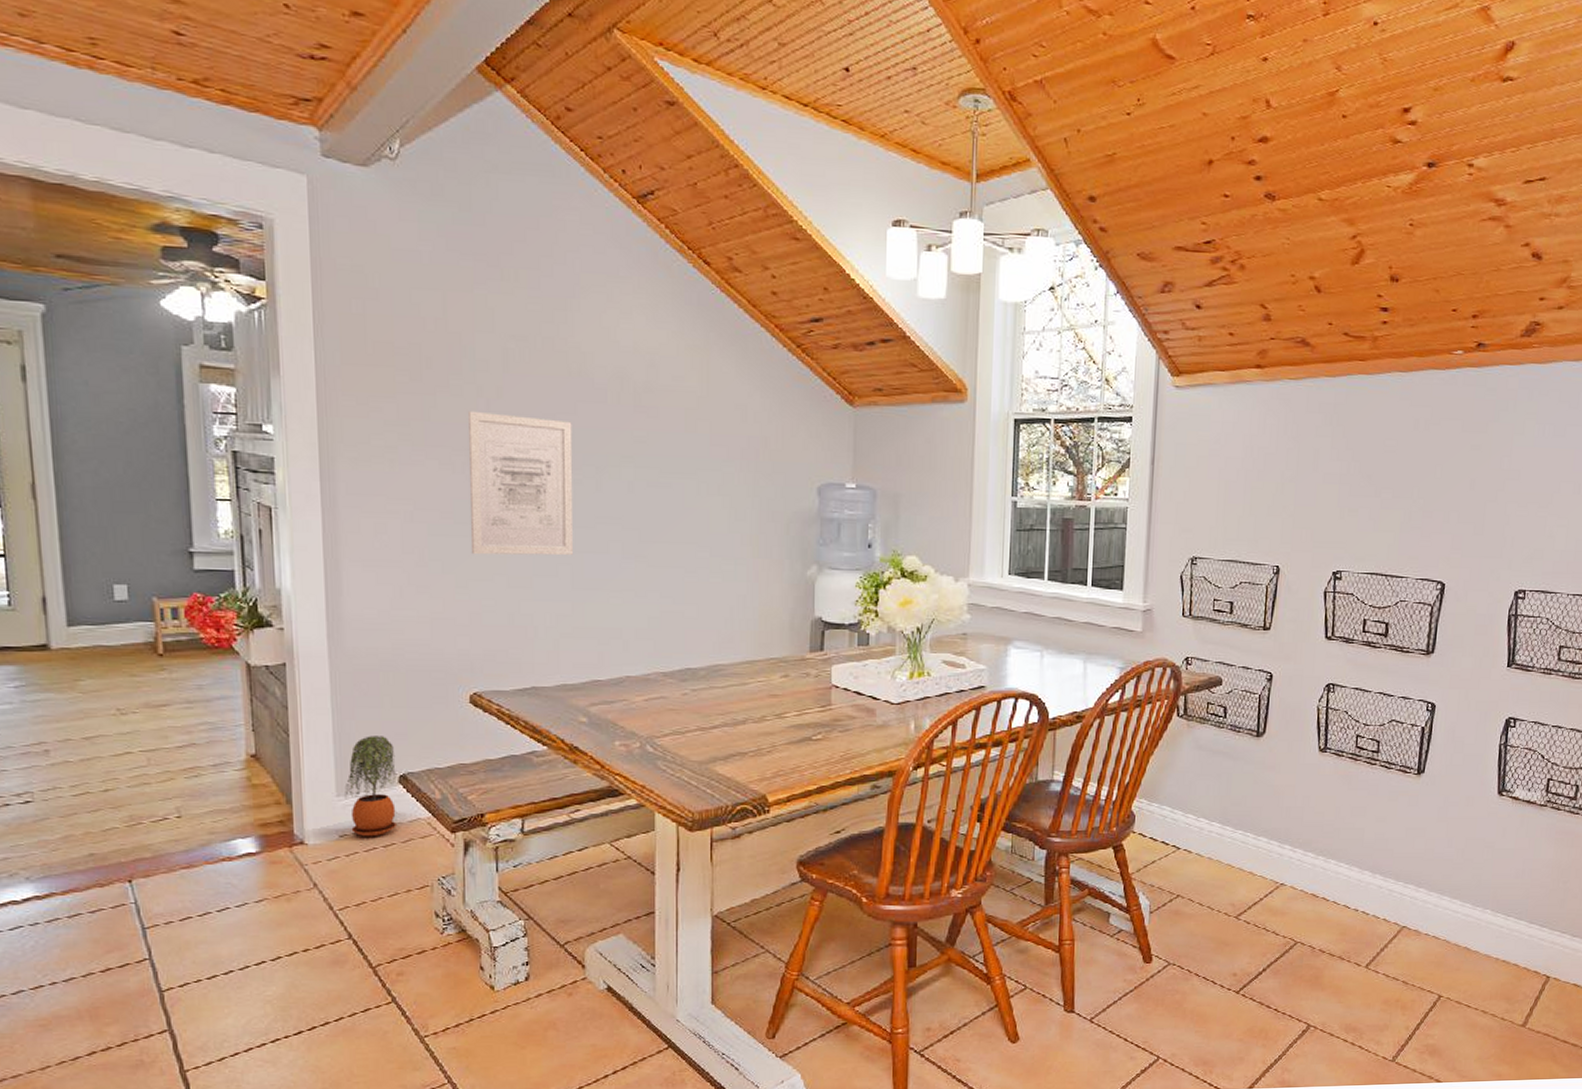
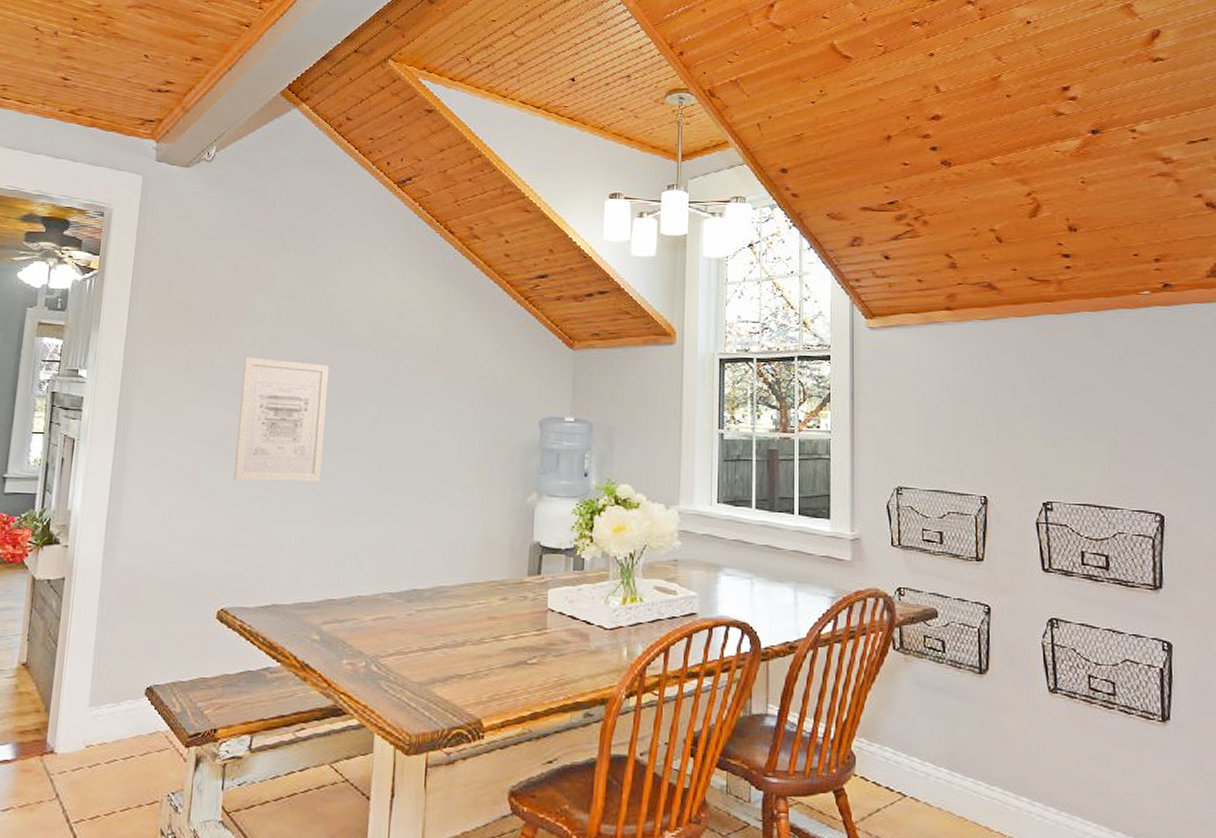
potted plant: present [344,736,396,837] -> none [96,648,146,749]

